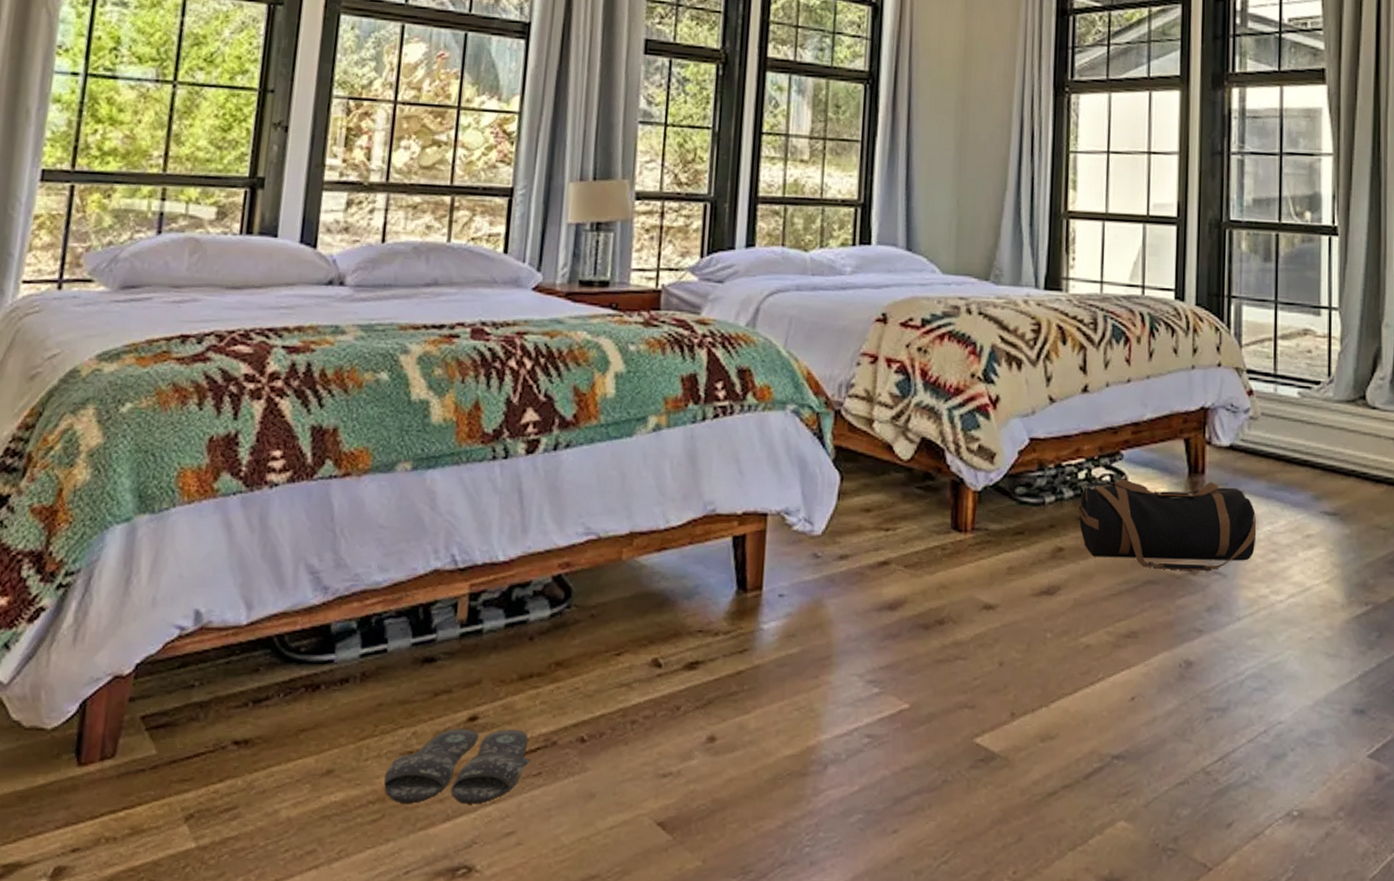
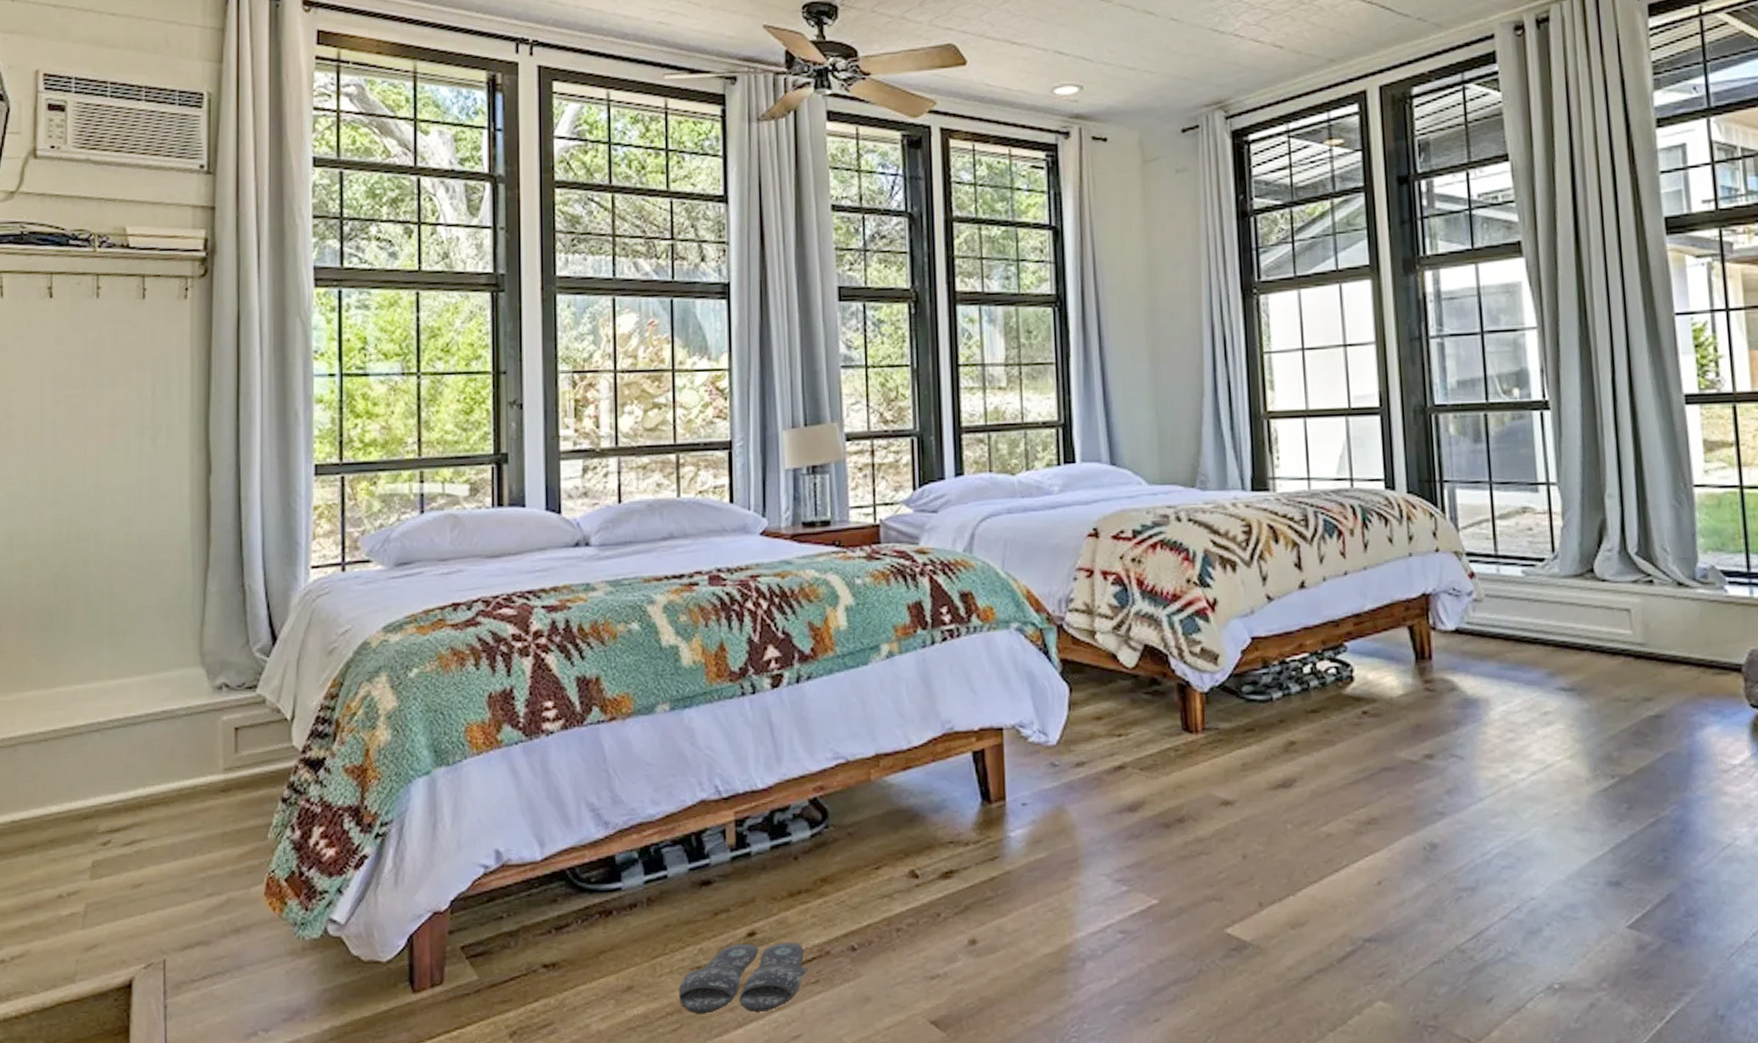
duffel bag: present [1077,479,1257,571] -> none [1305,666,1491,756]

